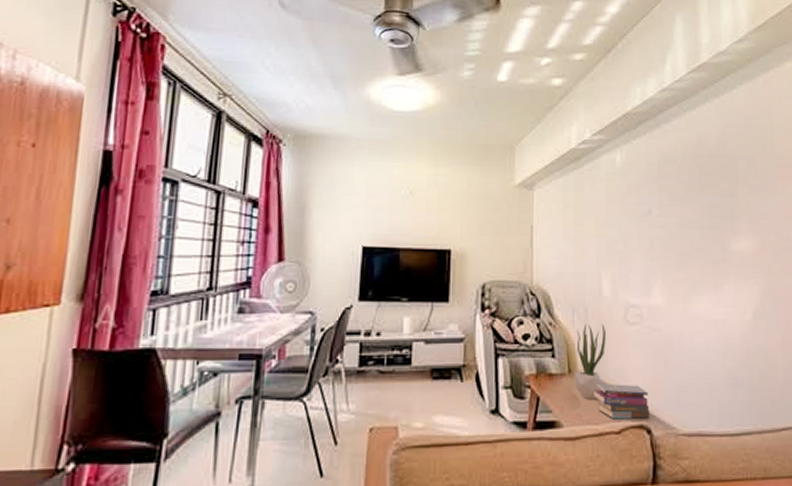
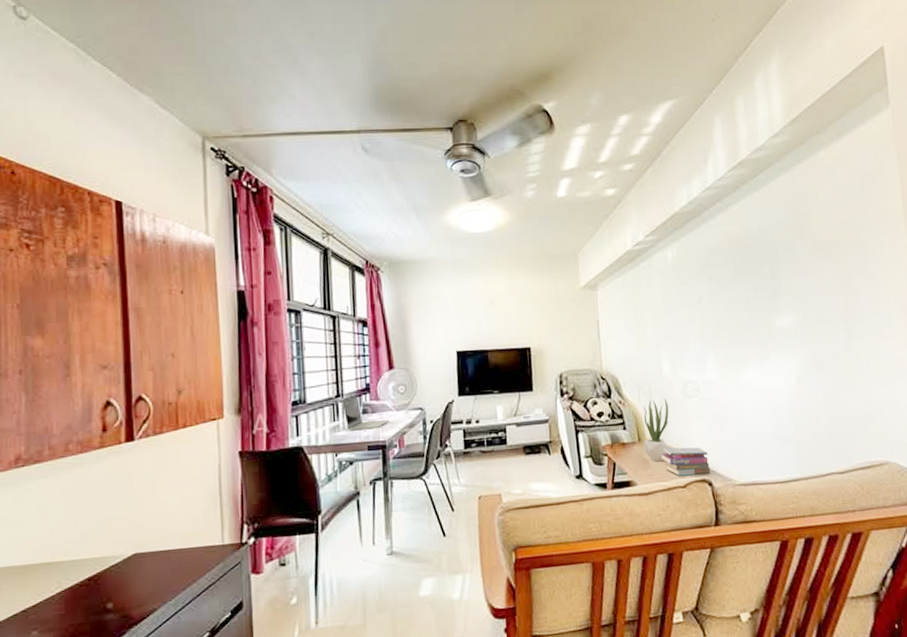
laptop: none [214,291,271,334] -> present [342,396,390,431]

